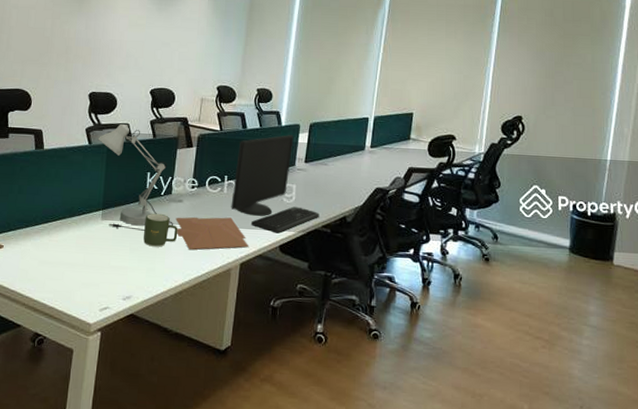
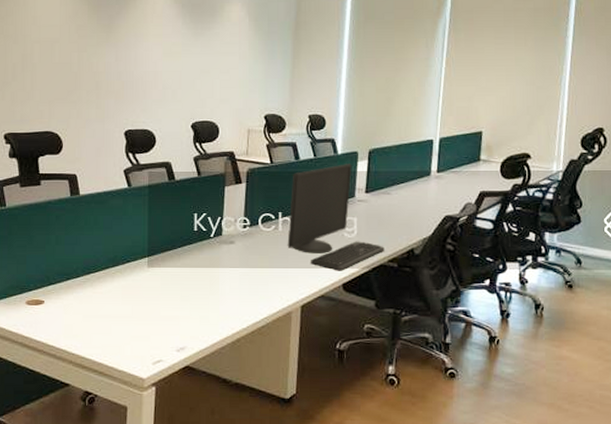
desk lamp: present [97,123,174,231] -> none [137,162,227,277]
mug: present [143,213,178,247] -> none [195,257,232,293]
papers: present [176,216,249,250] -> none [228,257,310,295]

